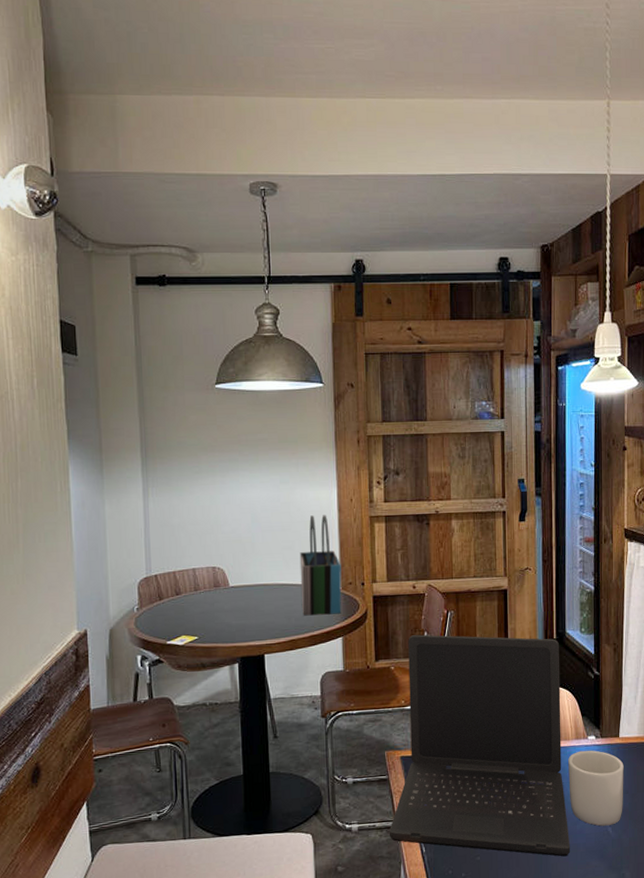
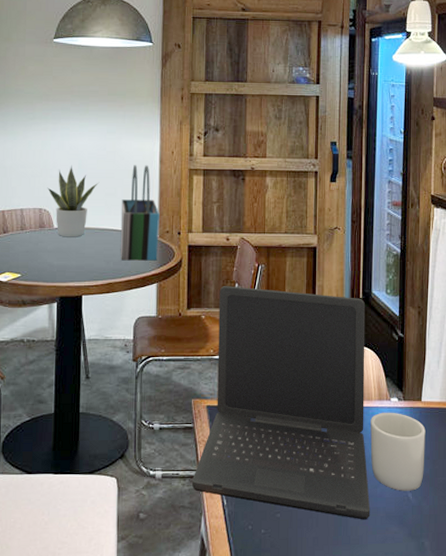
potted plant: none [219,520,275,596] -> present [47,165,100,237]

